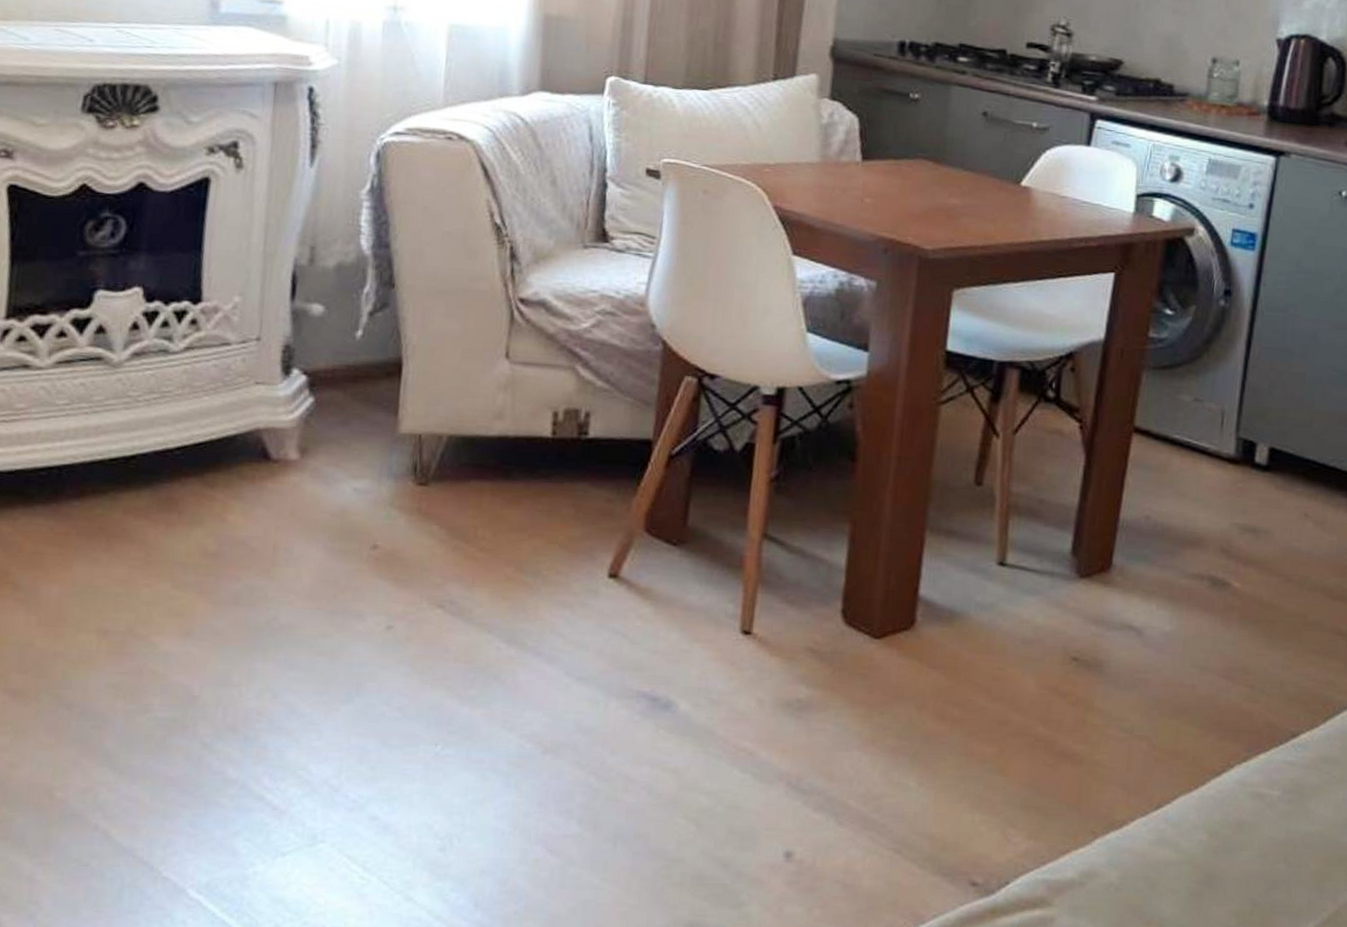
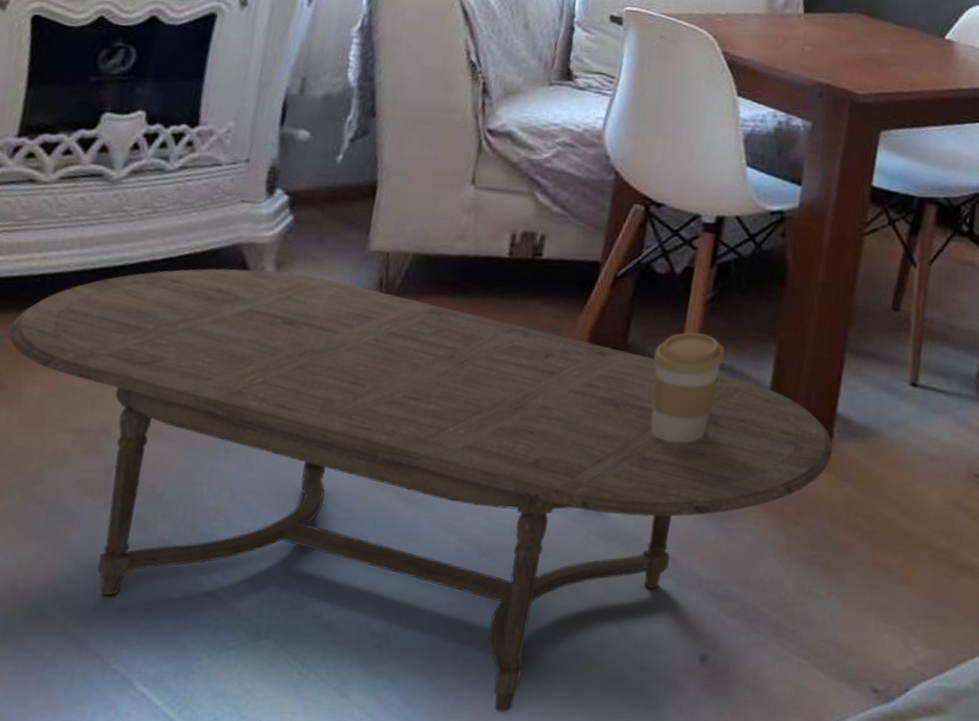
coffee table: none [18,456,916,913] -> present [9,268,833,712]
coffee cup: none [716,512,795,631] -> present [651,331,726,443]

